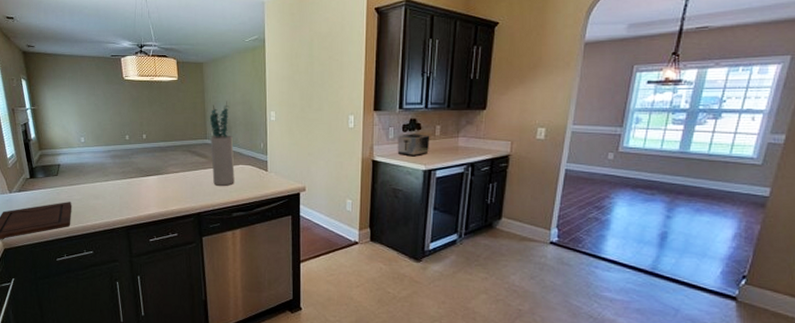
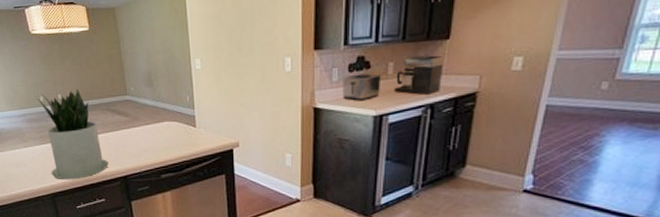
planter: none [123,130,184,214] -> present [37,88,108,180]
vase: present [209,101,235,186] -> none [127,50,161,146]
coffee maker: none [441,122,482,155] -> present [394,55,444,95]

